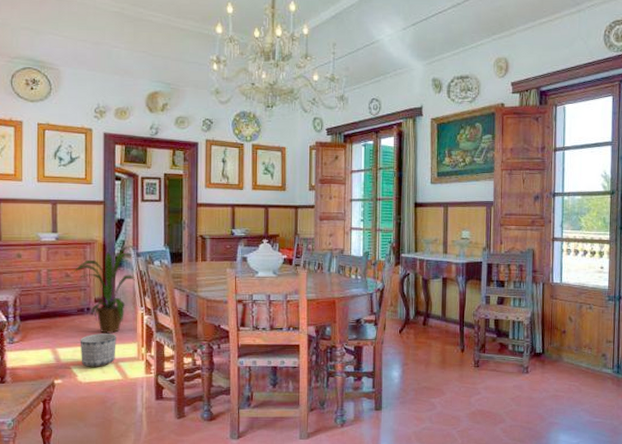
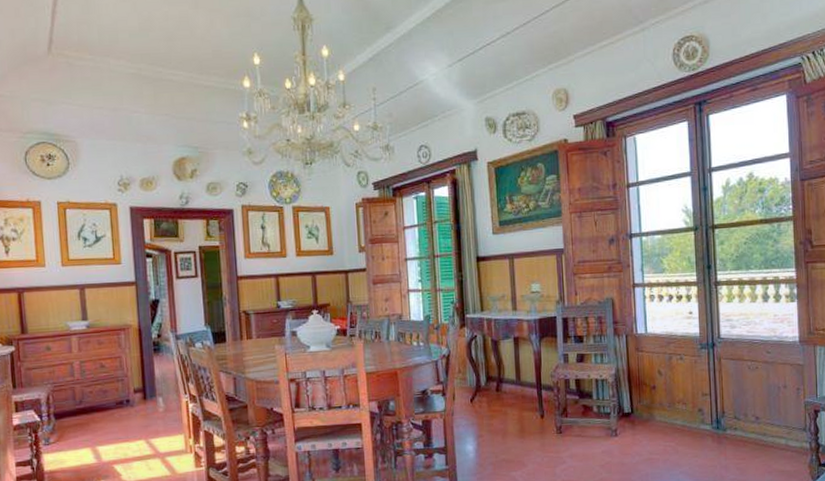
house plant: present [71,245,135,334] -> none [106,328,176,427]
planter: present [80,334,116,368] -> none [121,426,162,465]

